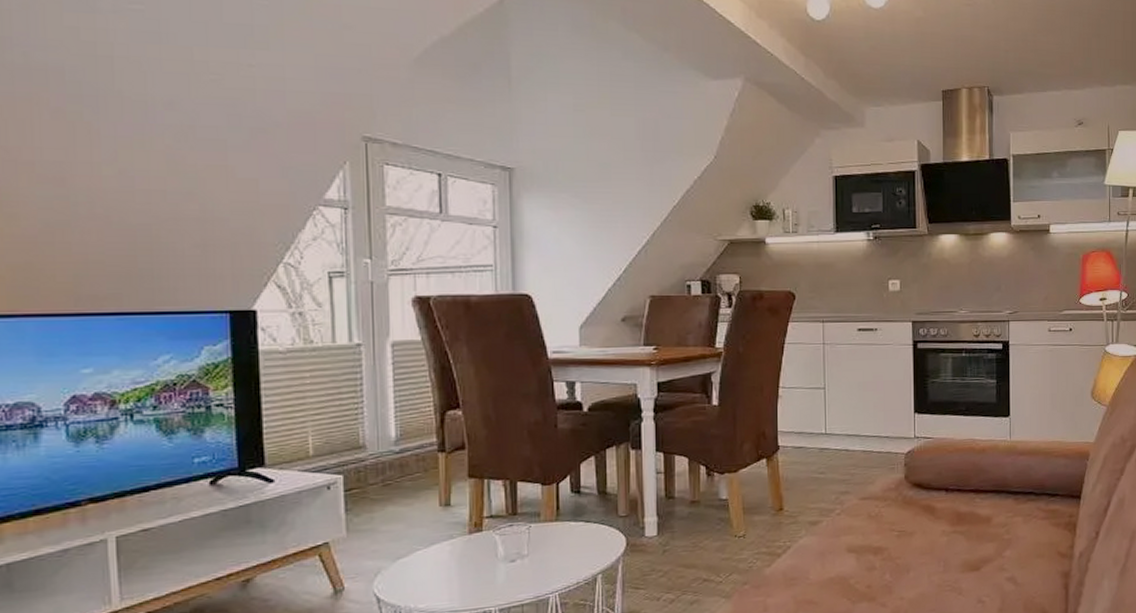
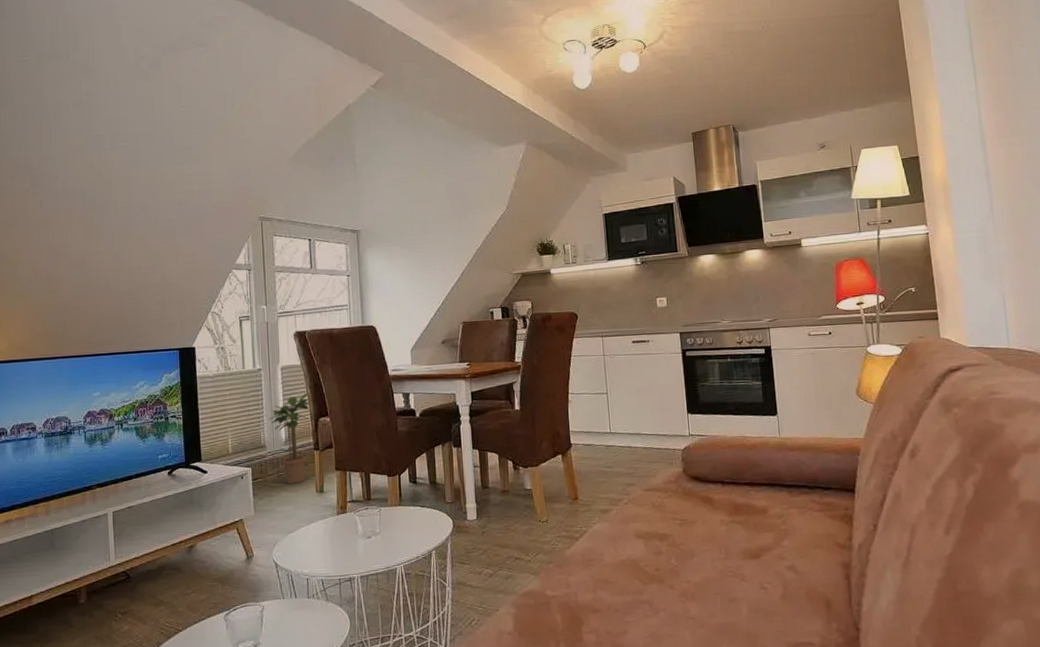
potted plant: none [371,377,436,496] -> present [269,392,312,484]

